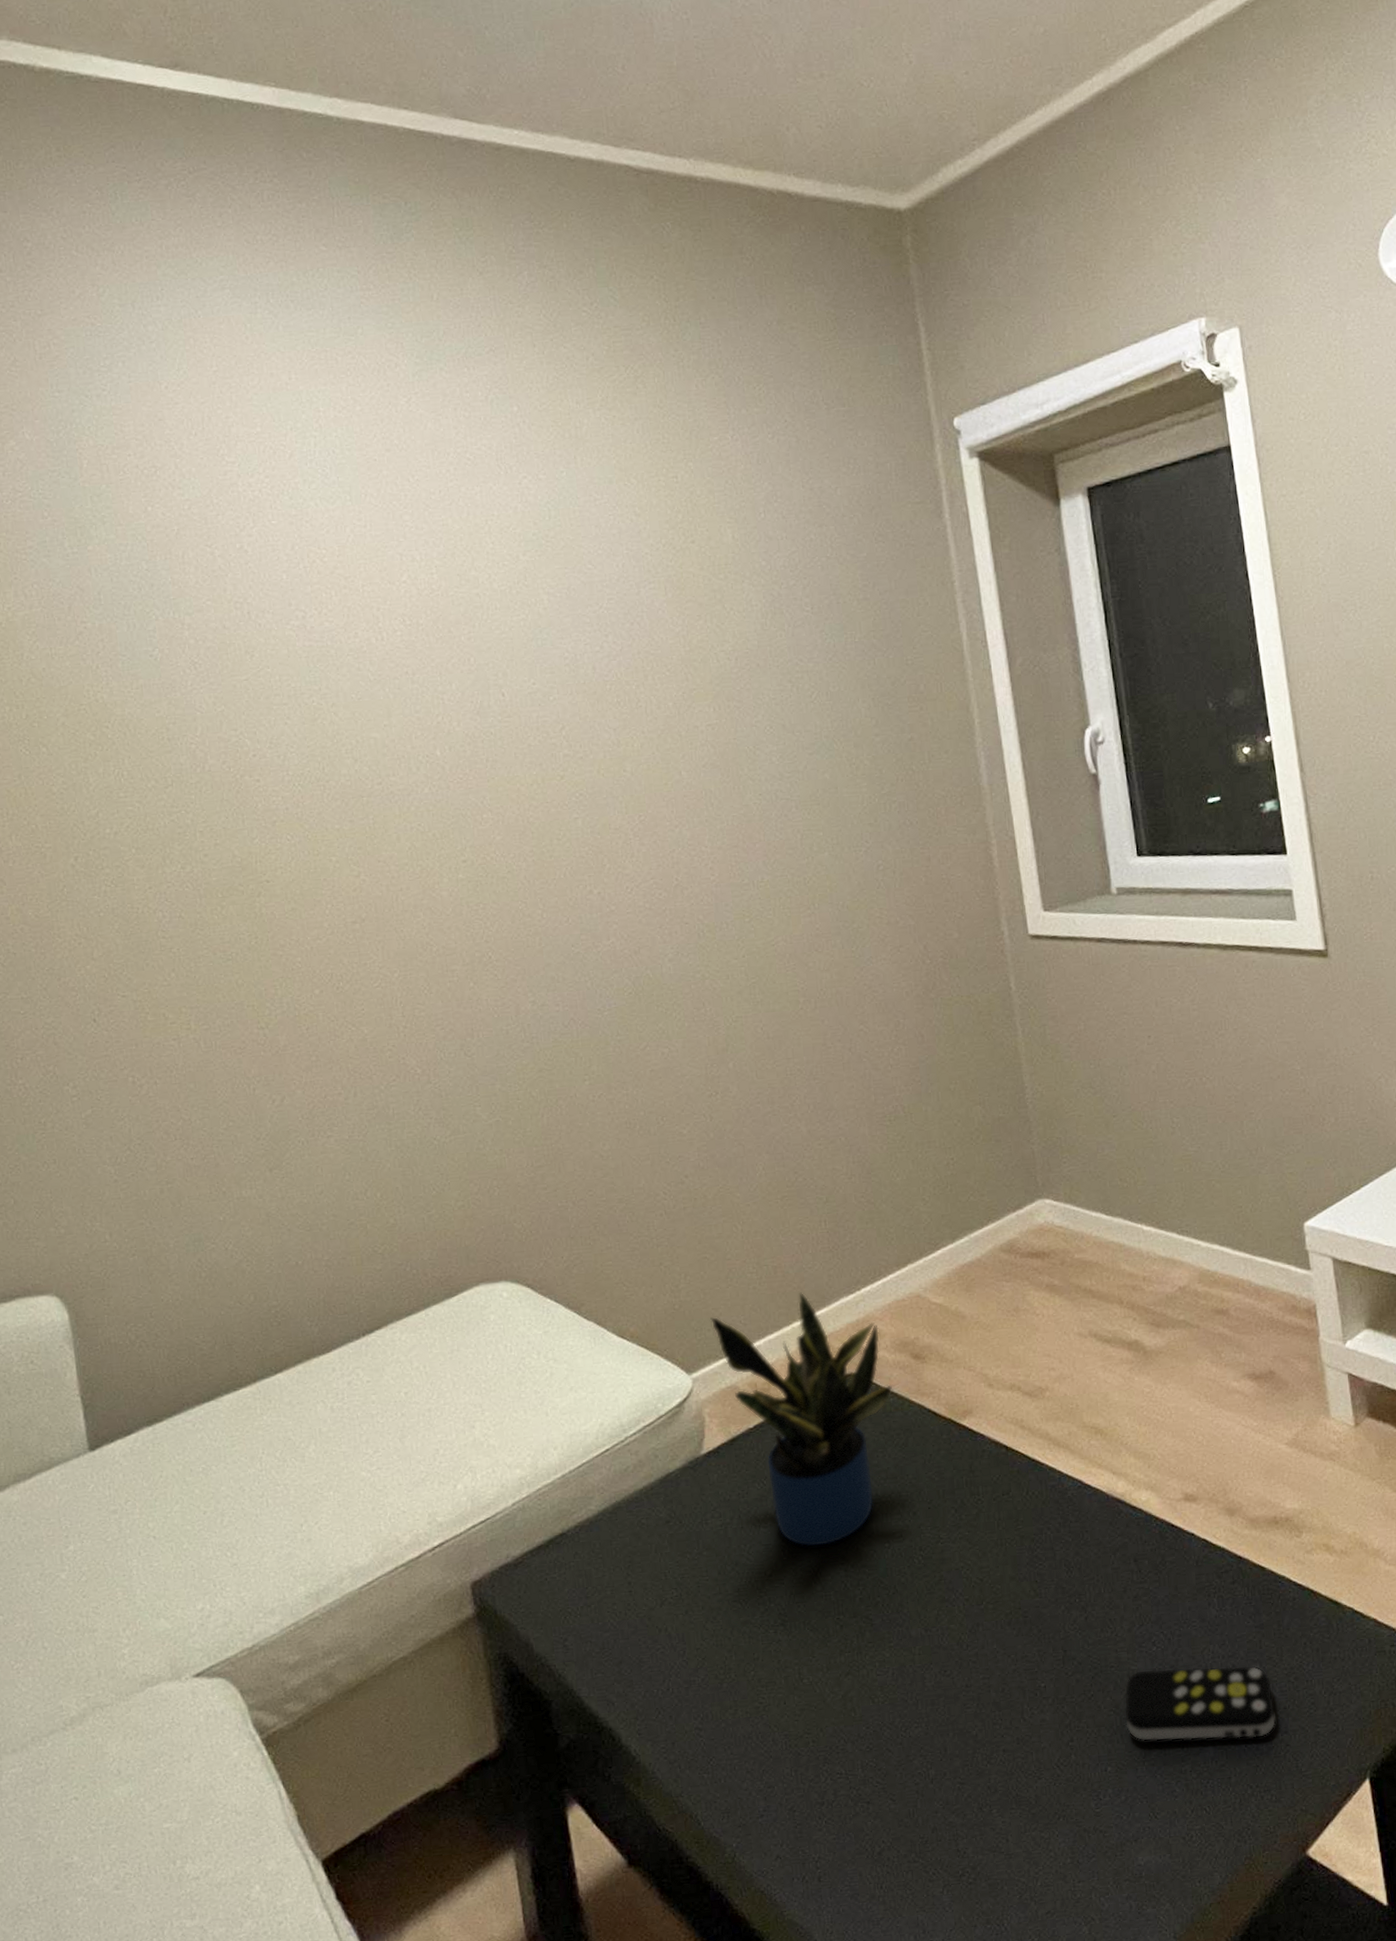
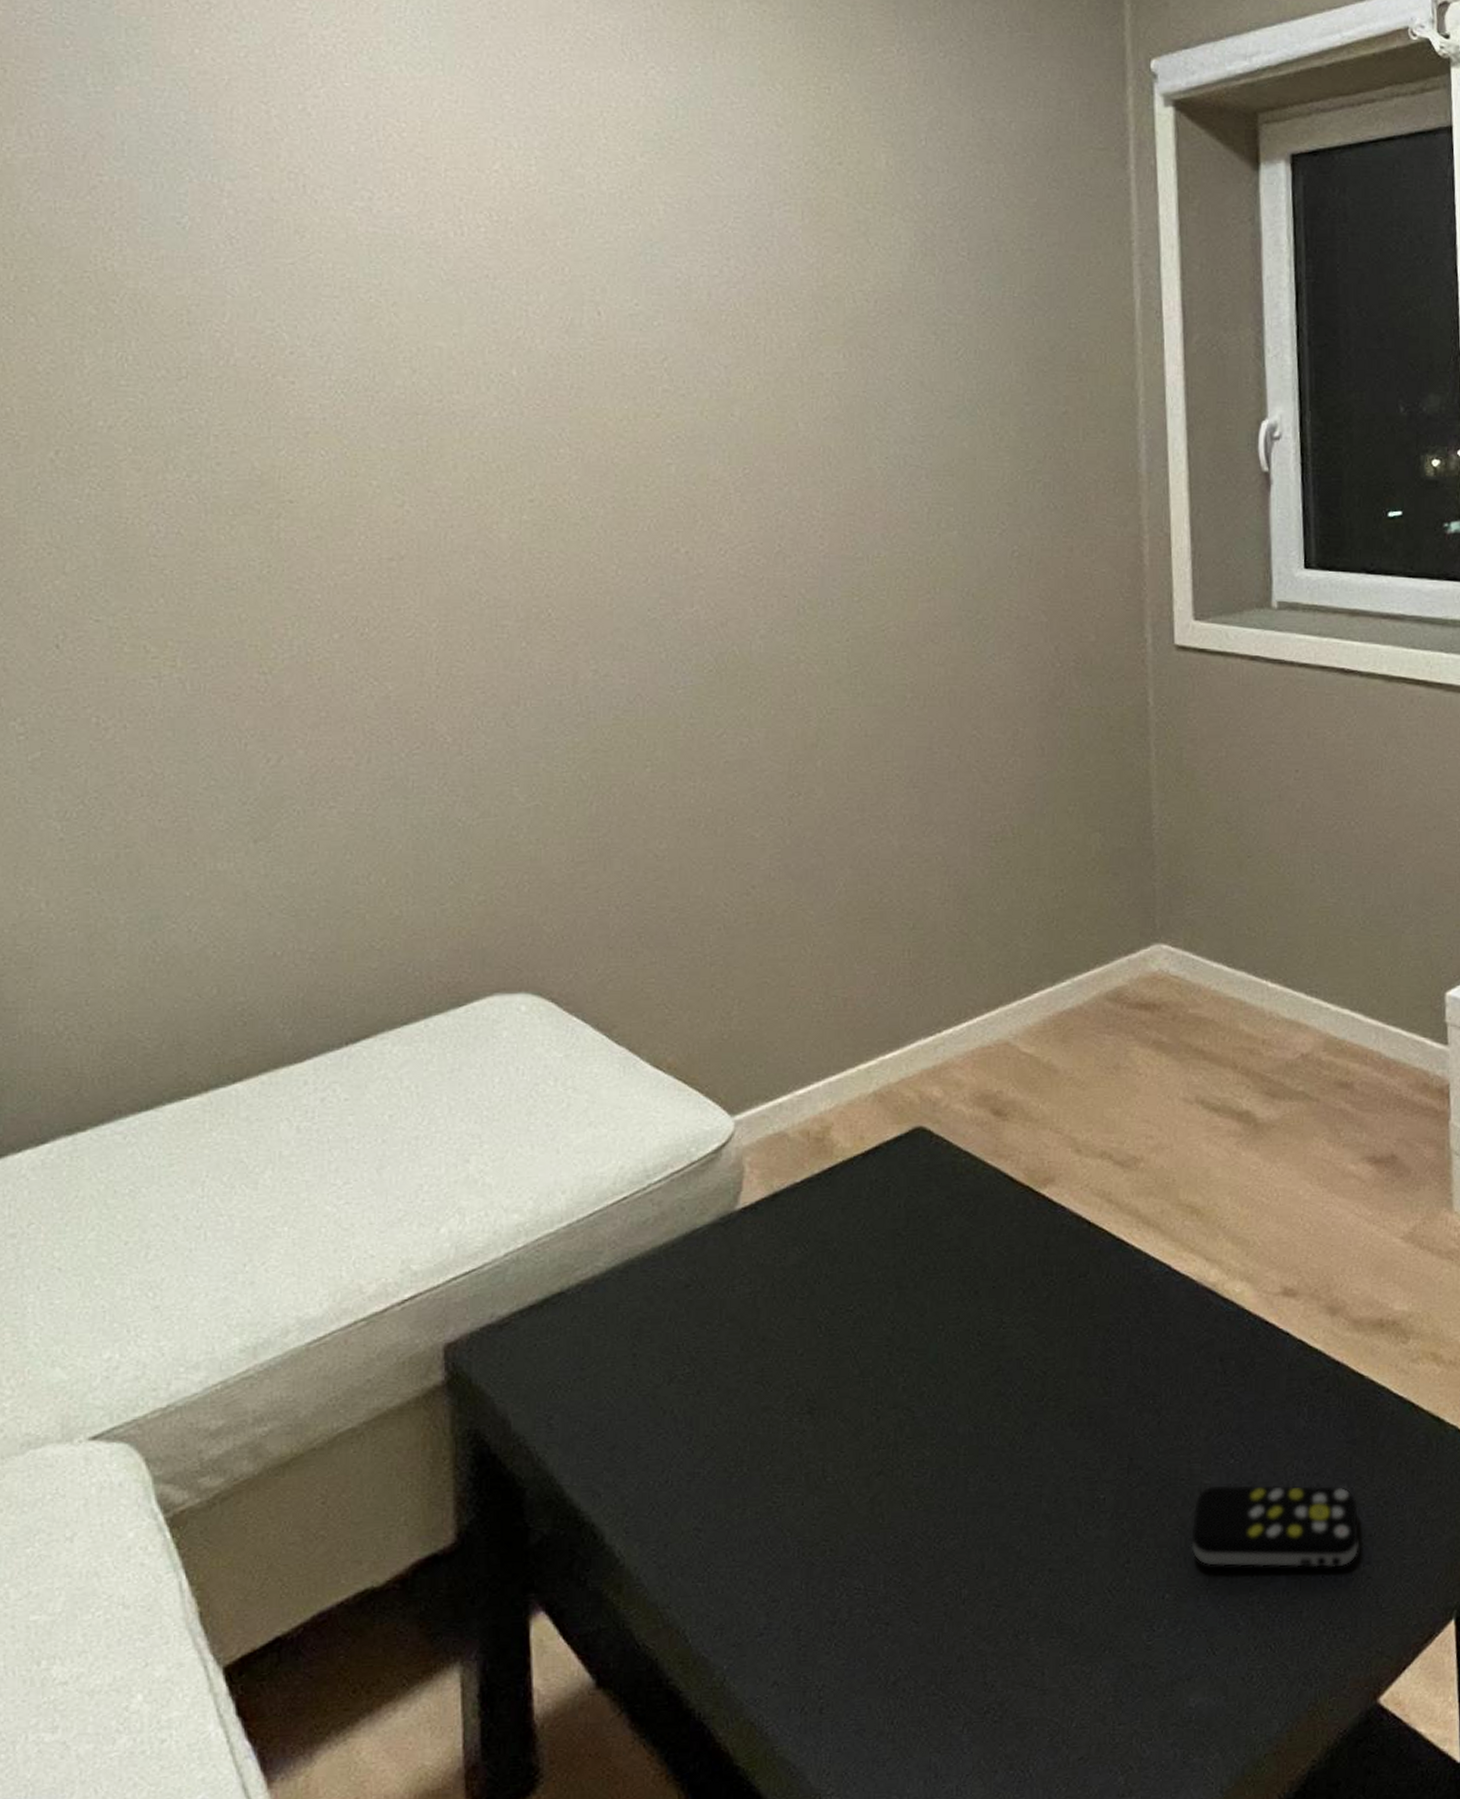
potted plant: present [710,1292,893,1547] -> none [763,1030,967,1324]

